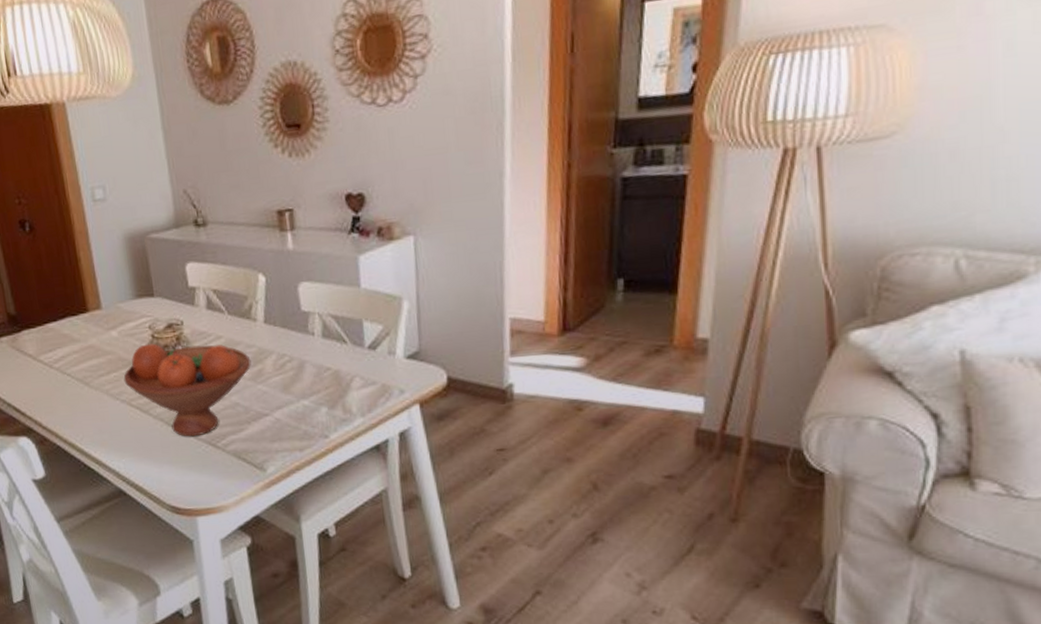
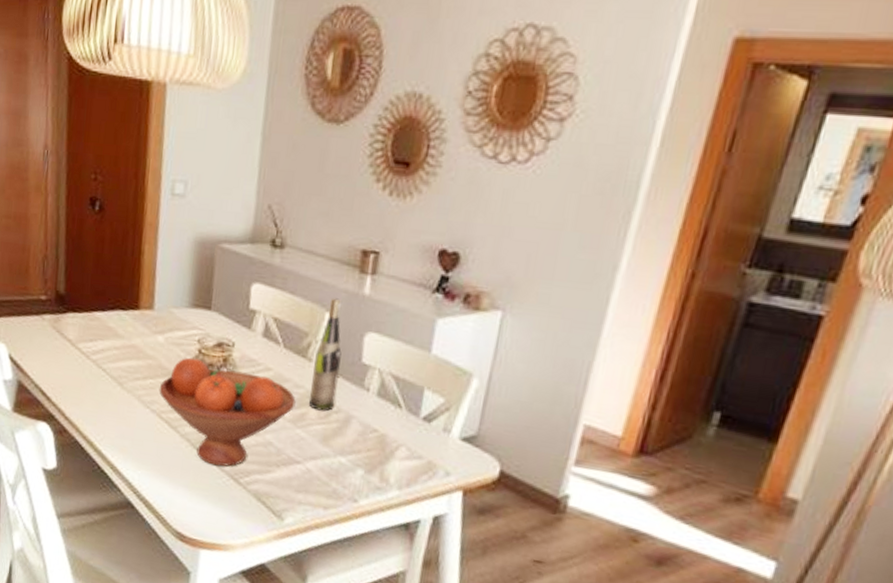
wine bottle: none [258,259,287,364] -> present [308,298,342,412]

